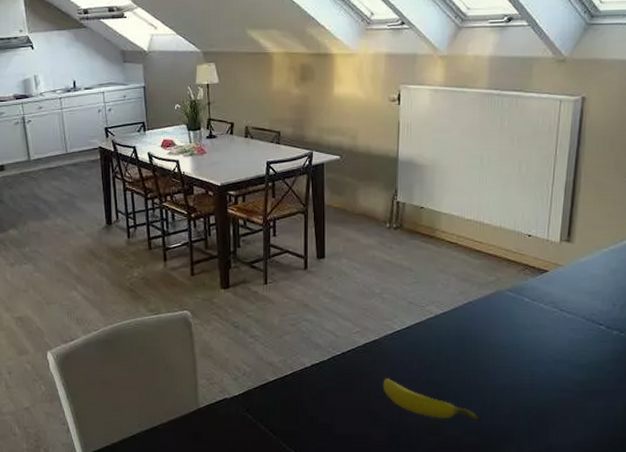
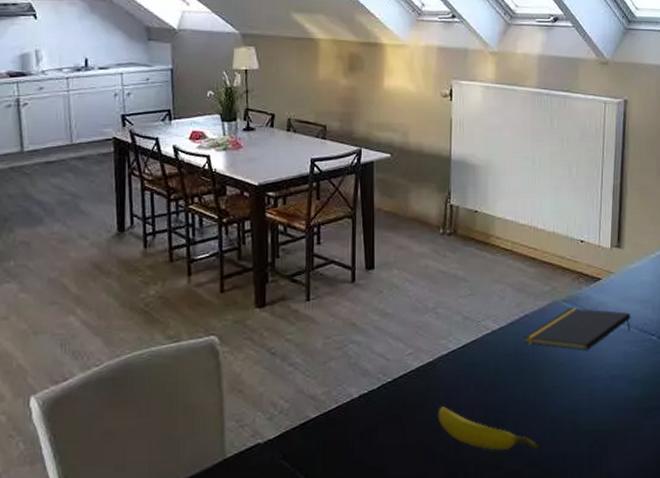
notepad: none [466,297,579,337] -> present [523,308,631,351]

